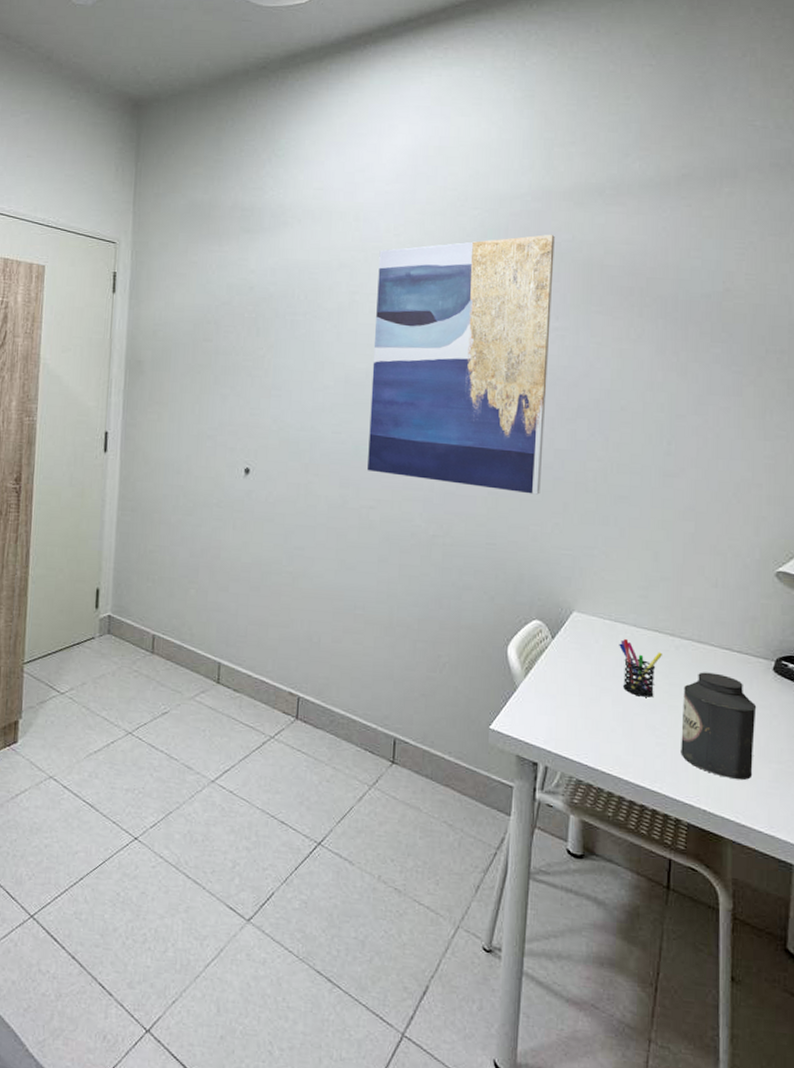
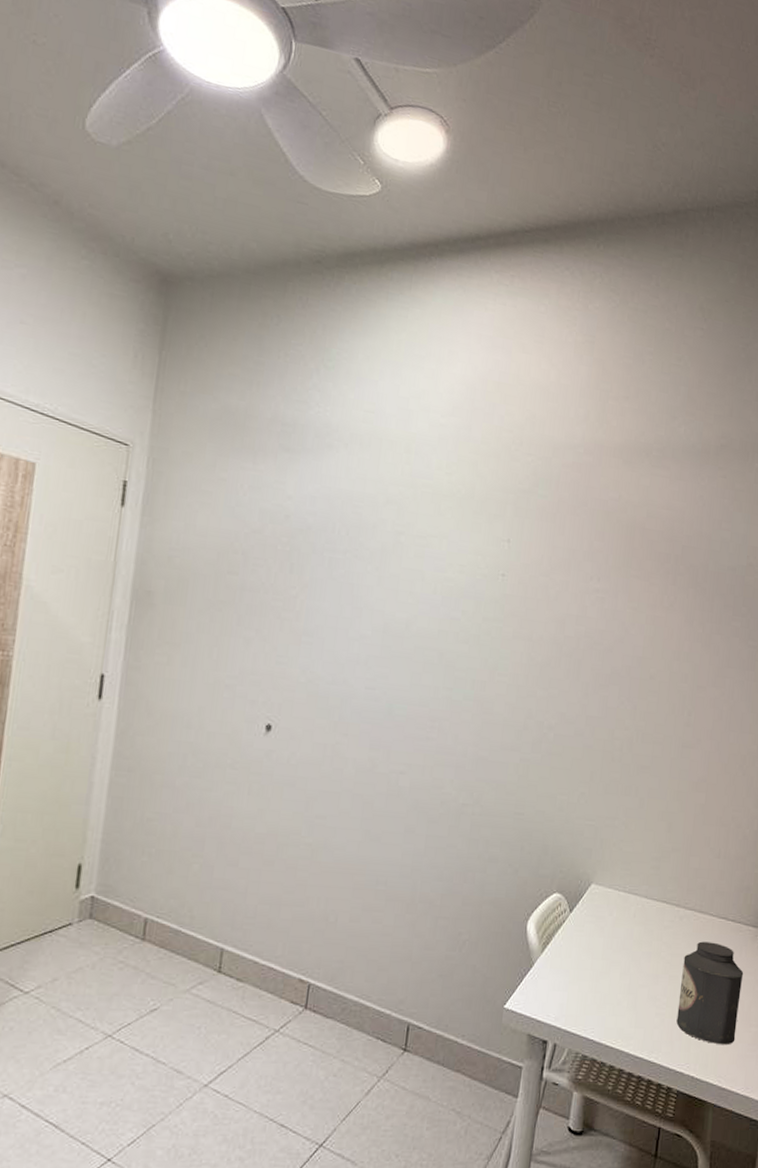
wall art: present [367,234,555,495] -> none [400,488,603,763]
pen holder: present [619,638,663,698] -> none [630,910,669,969]

